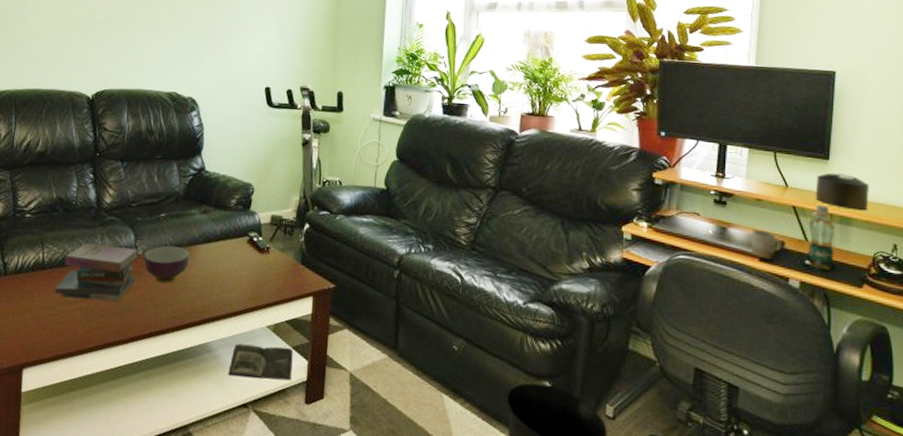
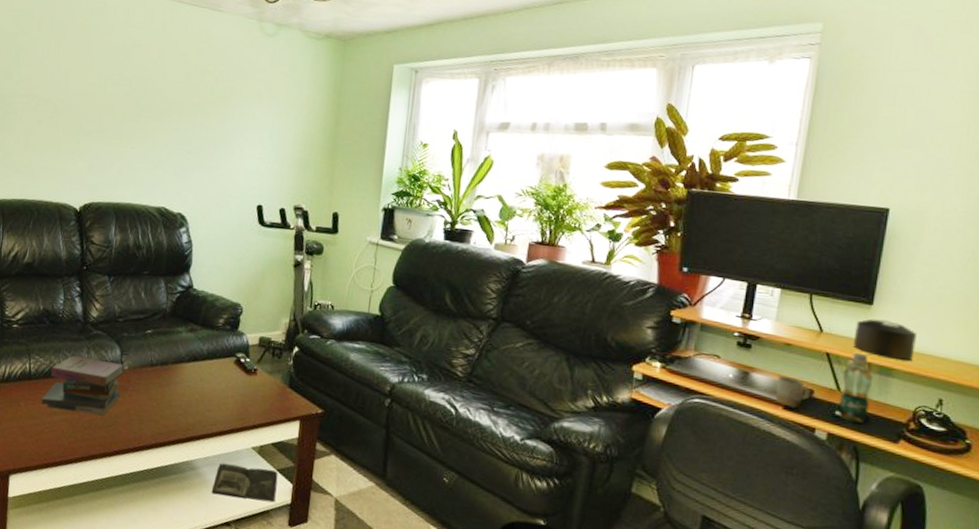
bowl: present [143,245,190,283] -> none [128,362,176,400]

